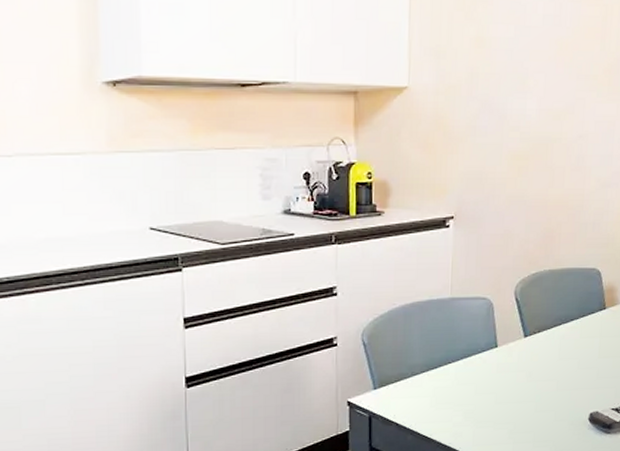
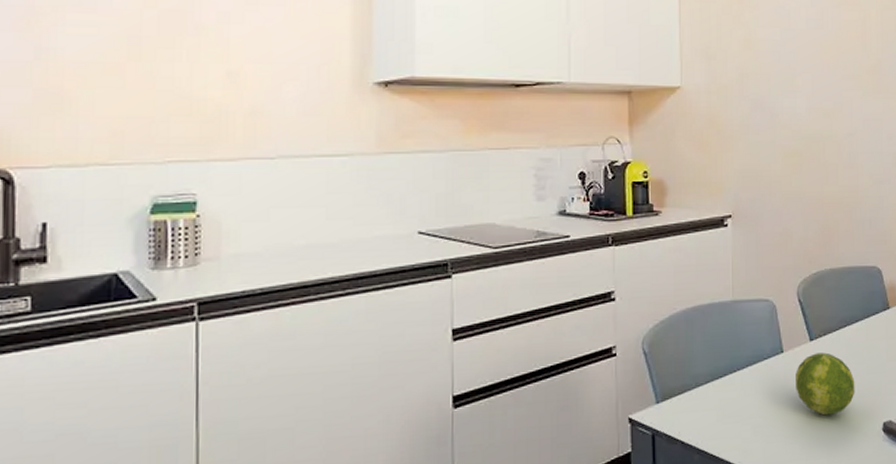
fruit: none [507,348,566,405] -> present [796,352,855,416]

